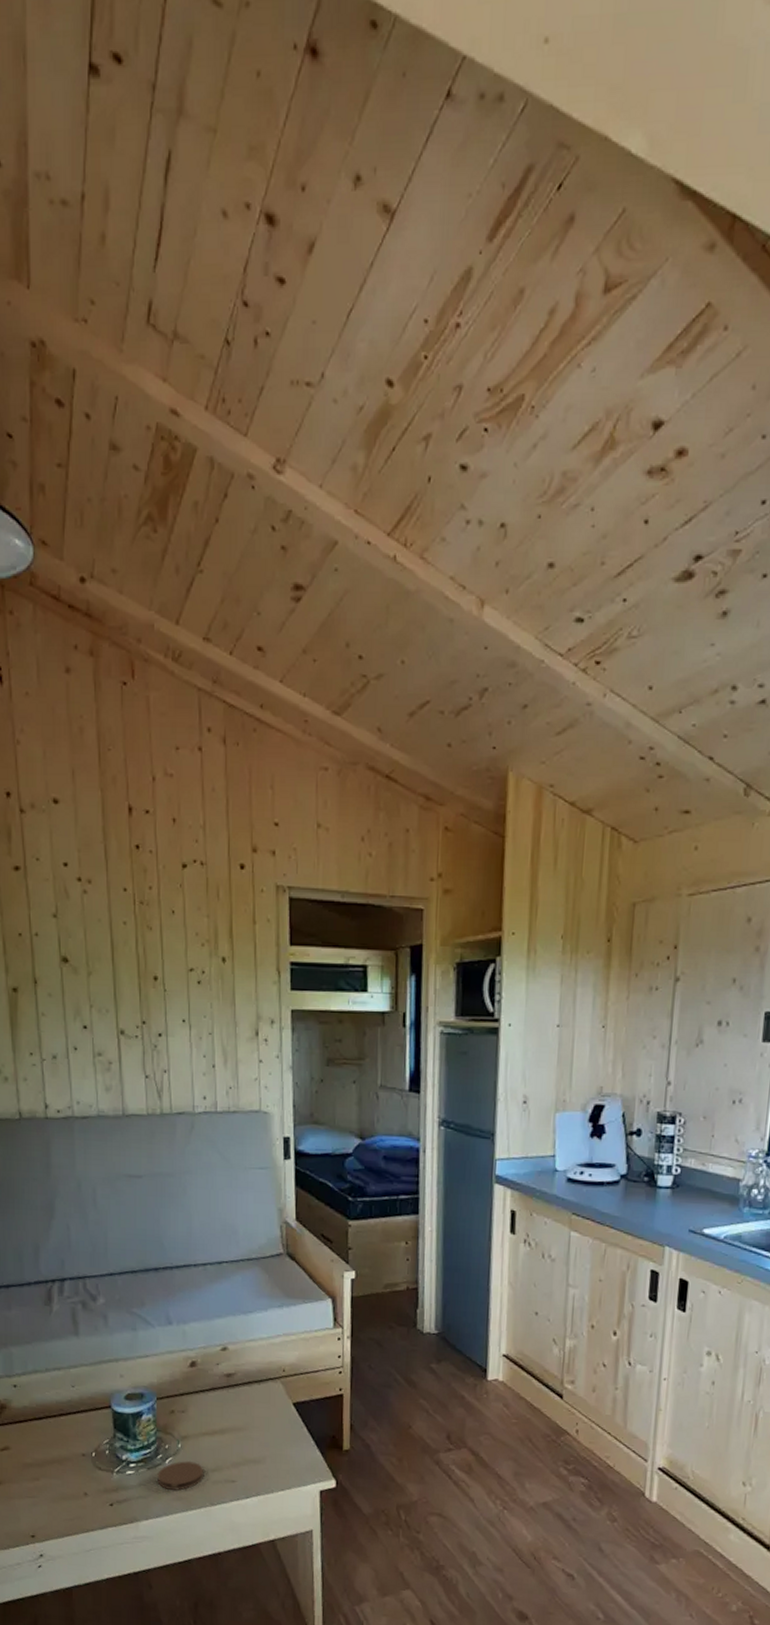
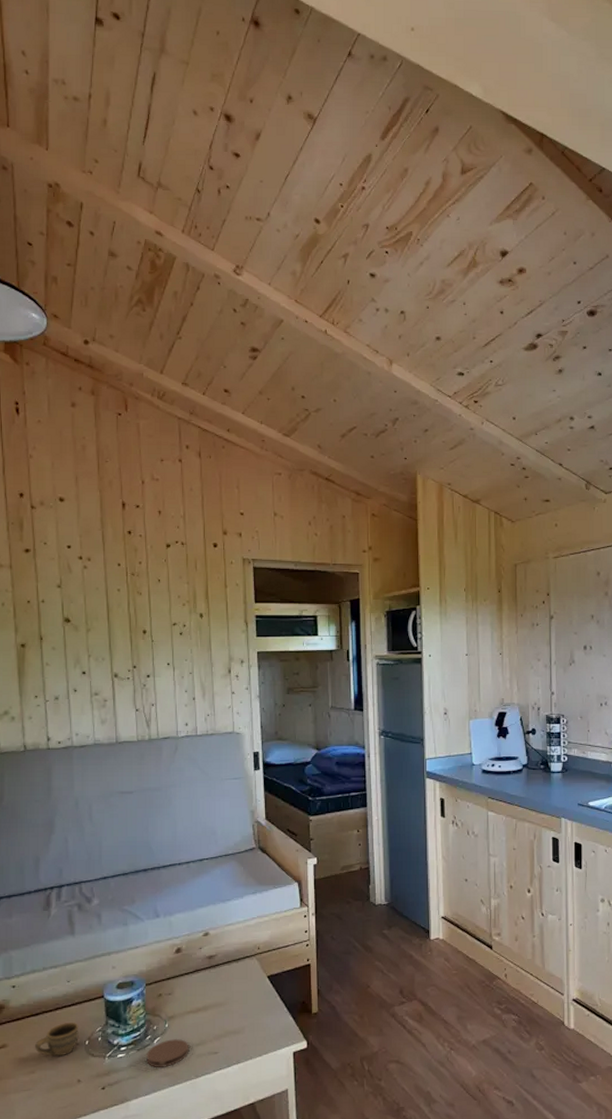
cup: none [38,1430,85,1466] -> present [34,1023,79,1057]

